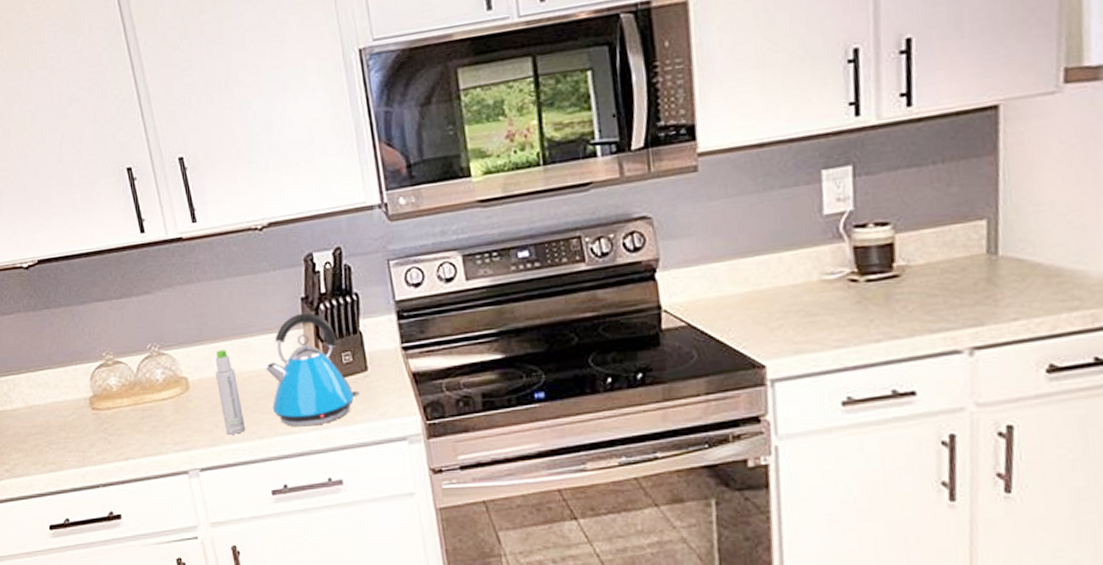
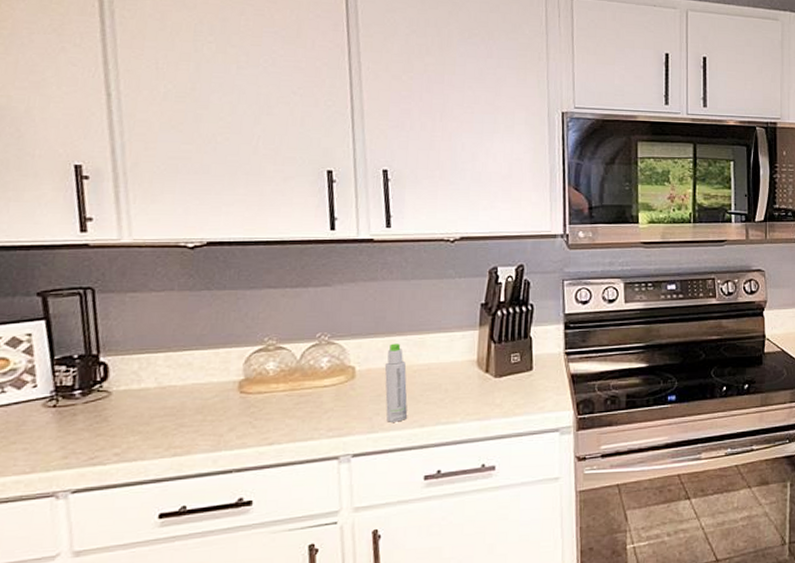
kettle: present [265,312,361,427] -> none [436,316,523,417]

